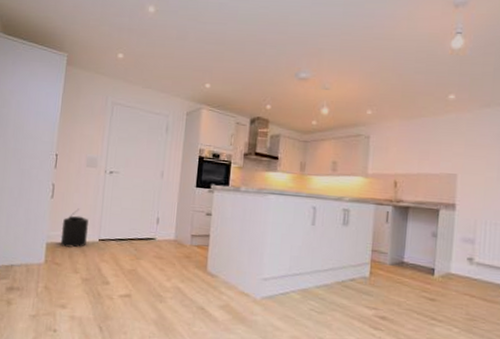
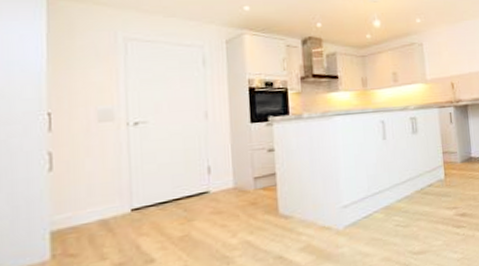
trash can: present [60,208,89,248] -> none [71,177,113,231]

